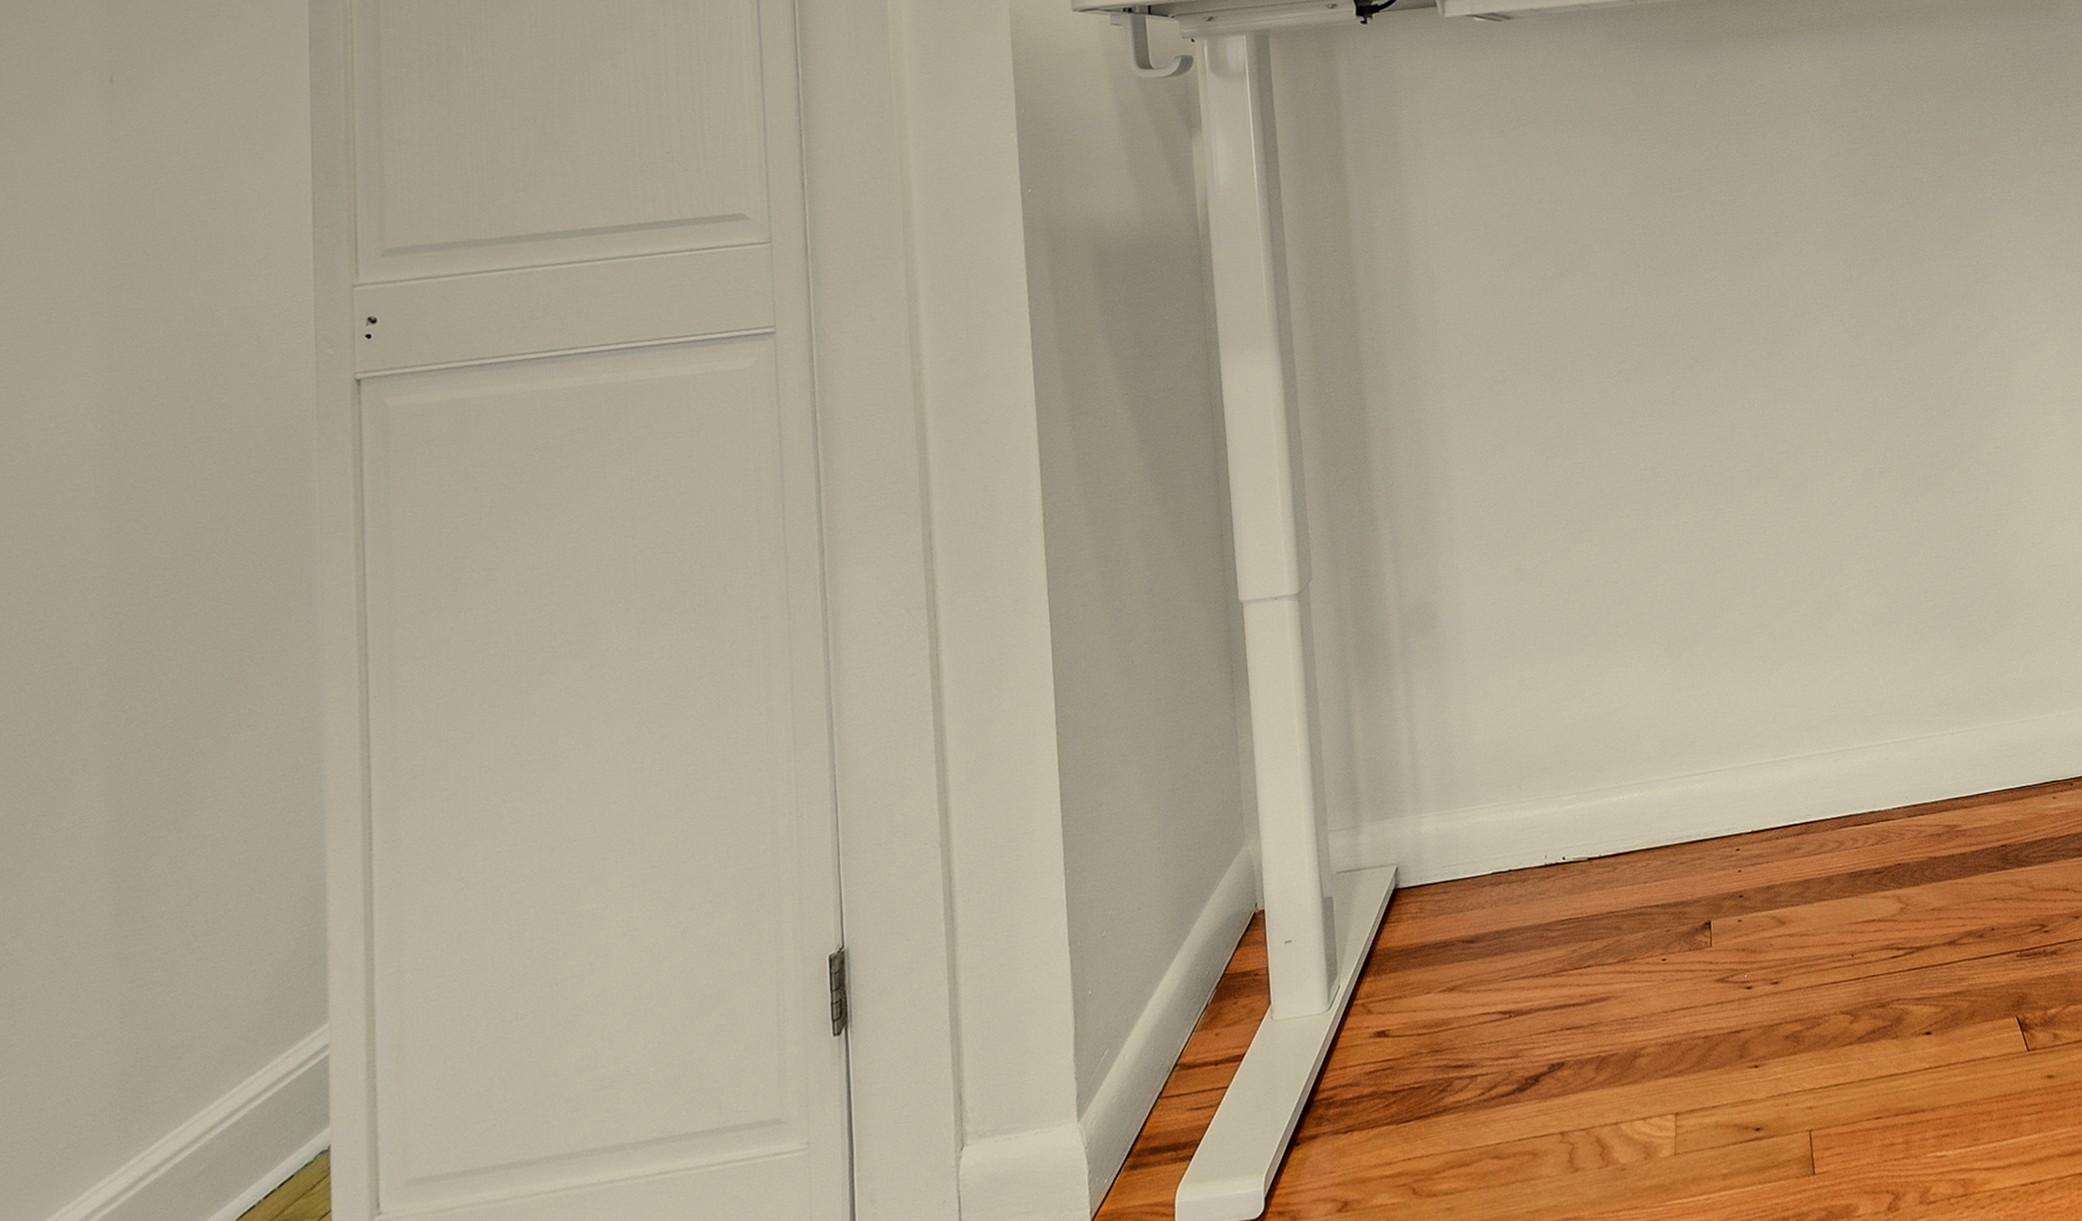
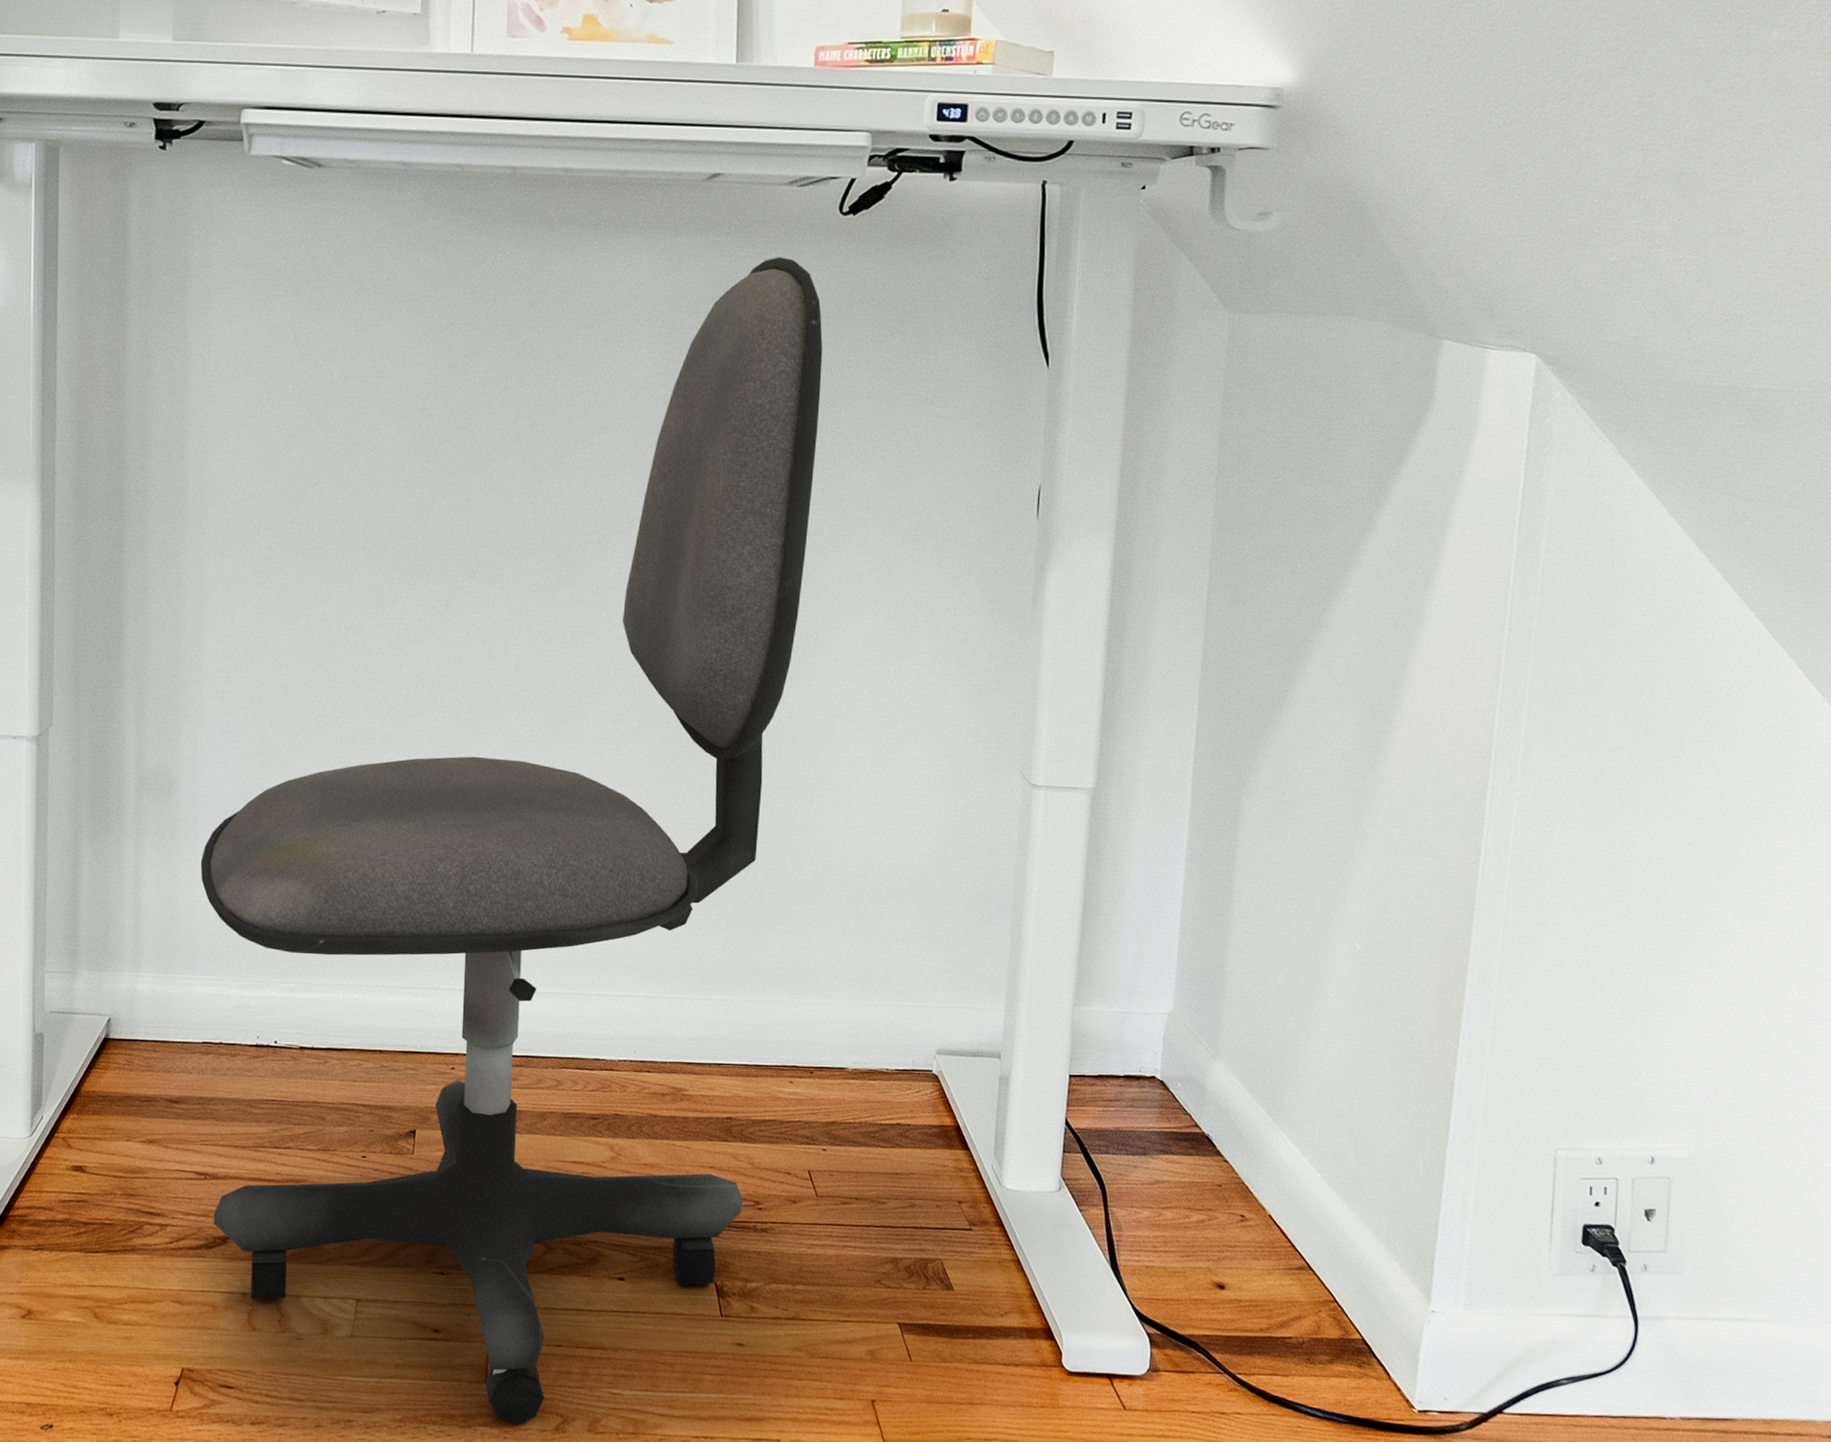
office chair: none [1470,38,2031,1214] -> present [200,257,823,1426]

